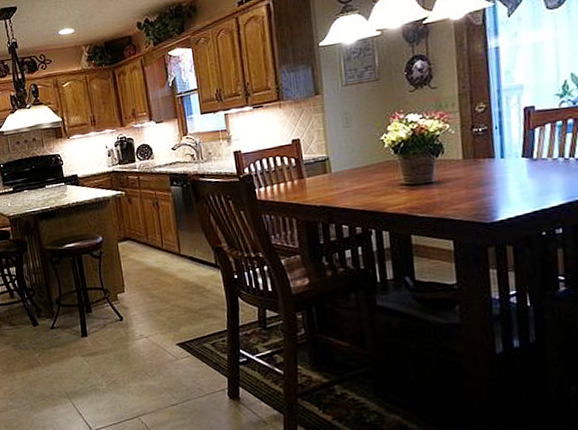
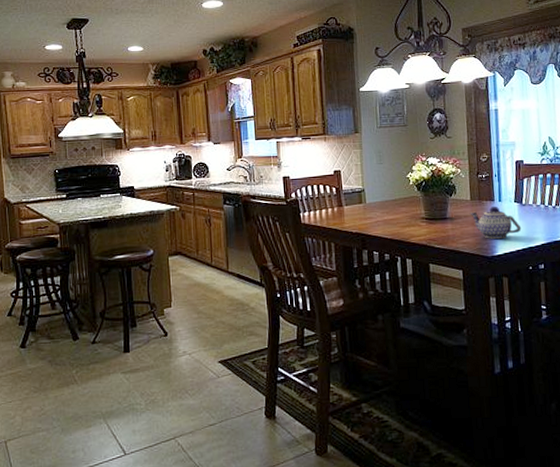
teapot: none [462,163,532,203] -> present [469,206,522,239]

